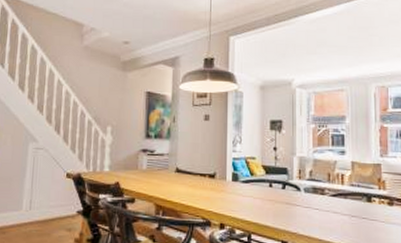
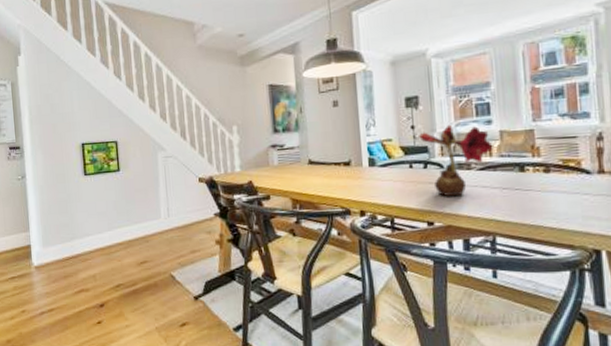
flower: none [279,150,345,219] -> present [418,124,493,197]

